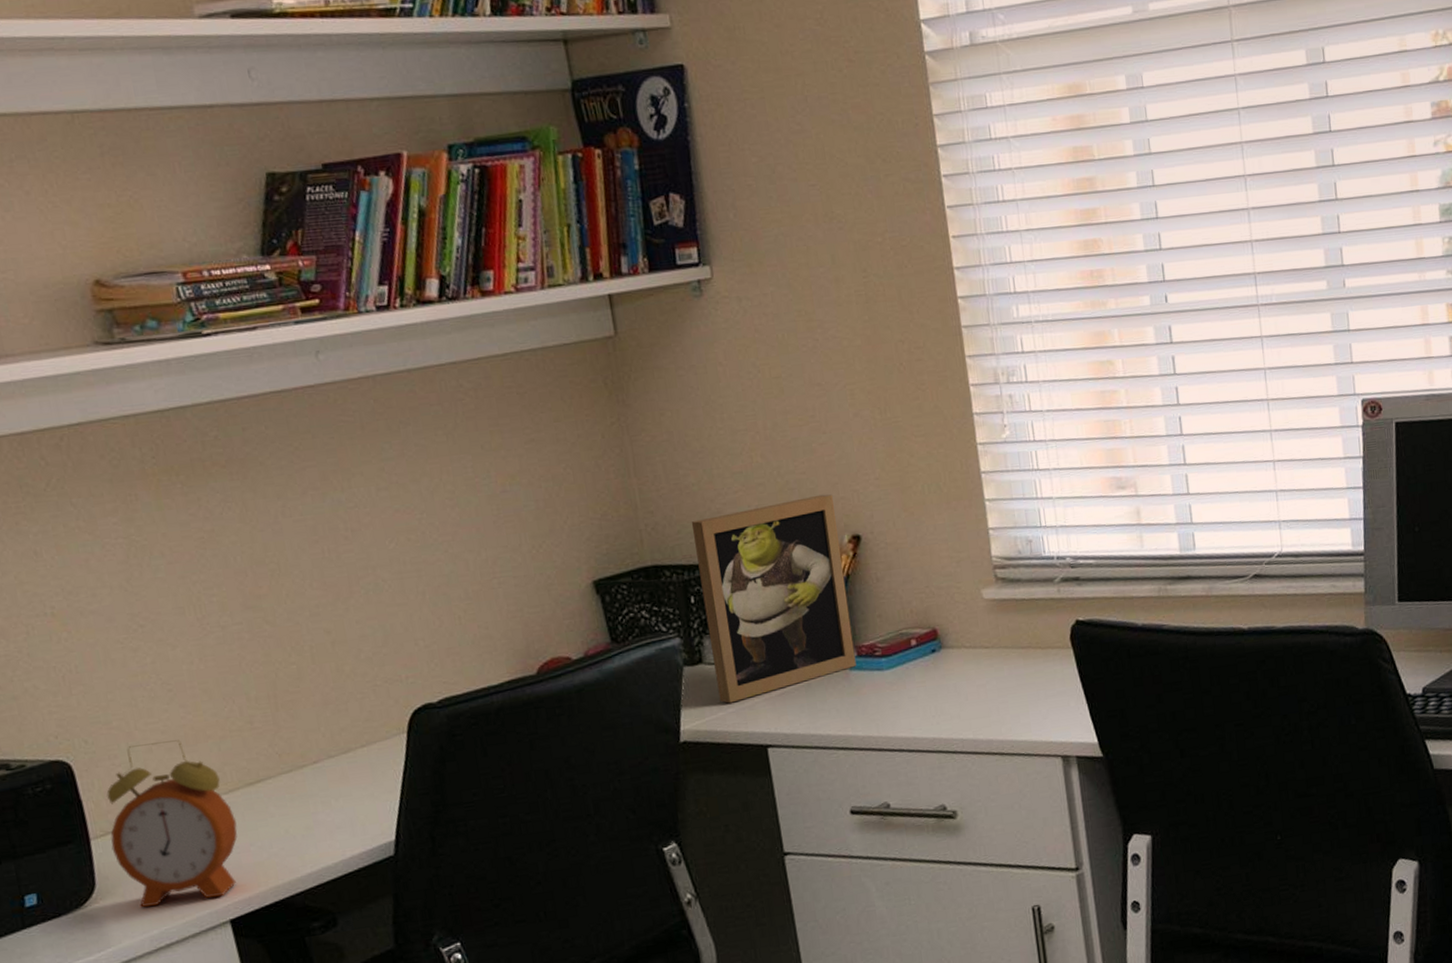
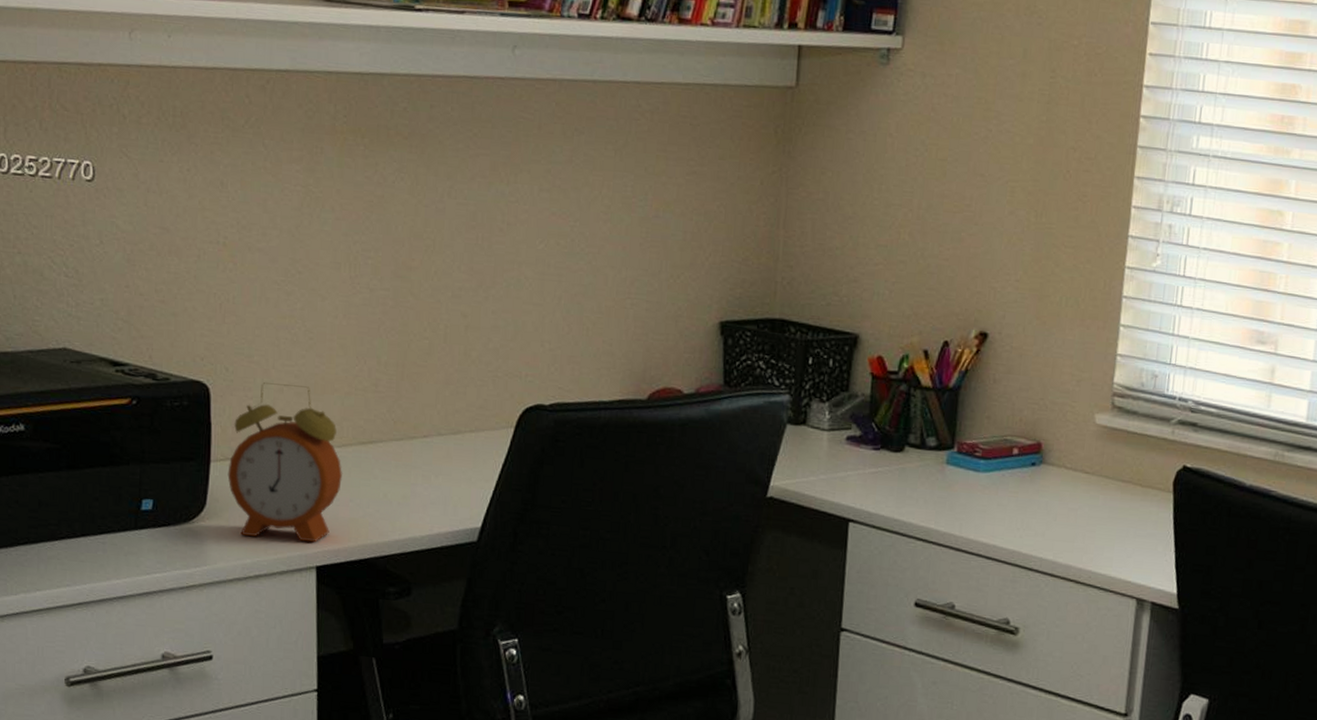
picture frame: present [691,494,857,704] -> none [814,283,970,470]

